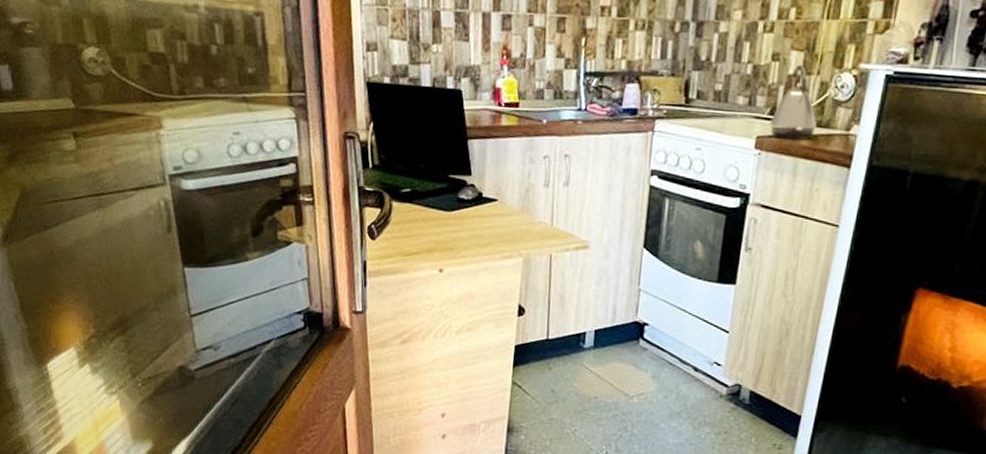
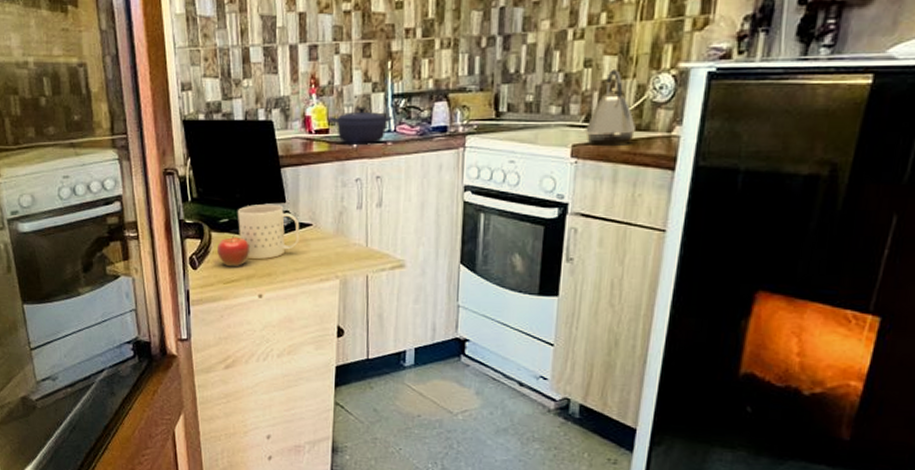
fruit: none [398,205,433,239] -> present [217,234,251,266]
mug: none [420,175,485,233] -> present [237,203,300,260]
cooking pot: none [520,82,585,122] -> present [330,106,393,145]

